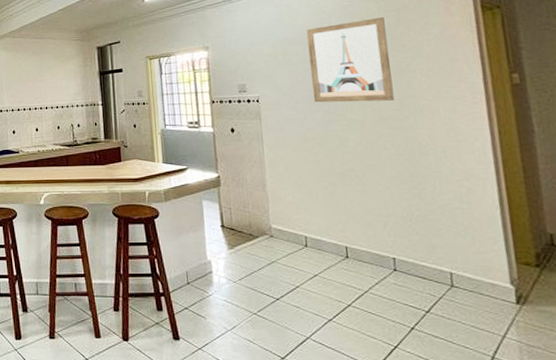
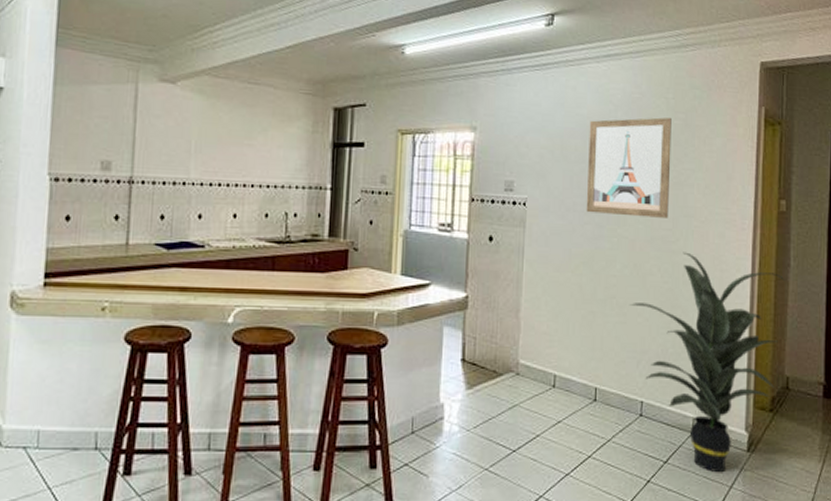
indoor plant: none [368,127,537,323] -> present [630,252,785,473]

